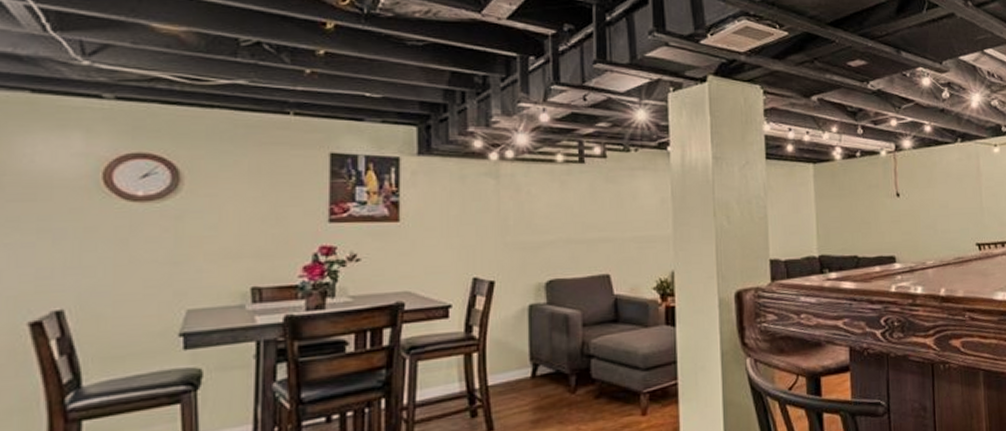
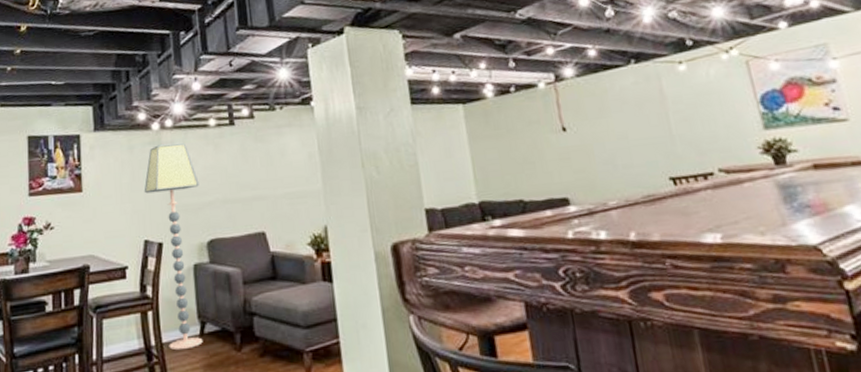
floor lamp: none [475,176,541,393] -> present [144,143,203,351]

